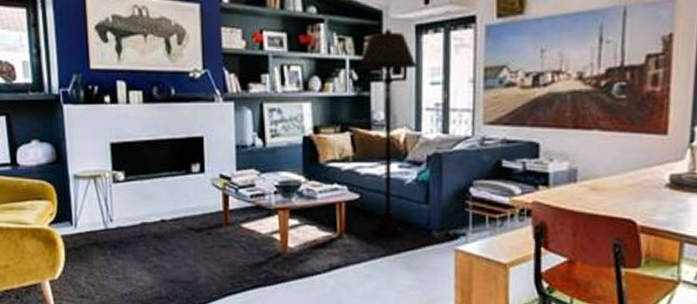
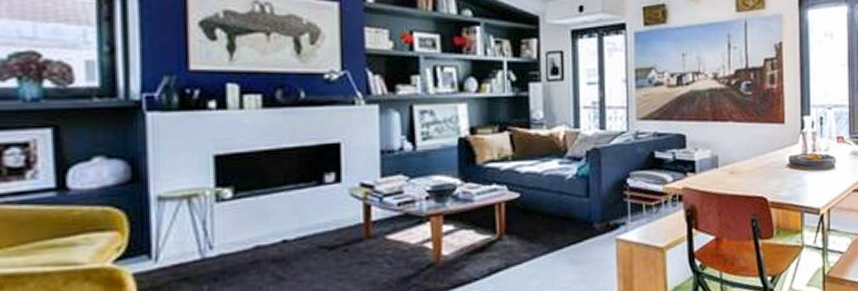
floor lamp: present [357,28,418,236] -> none [515,33,575,233]

